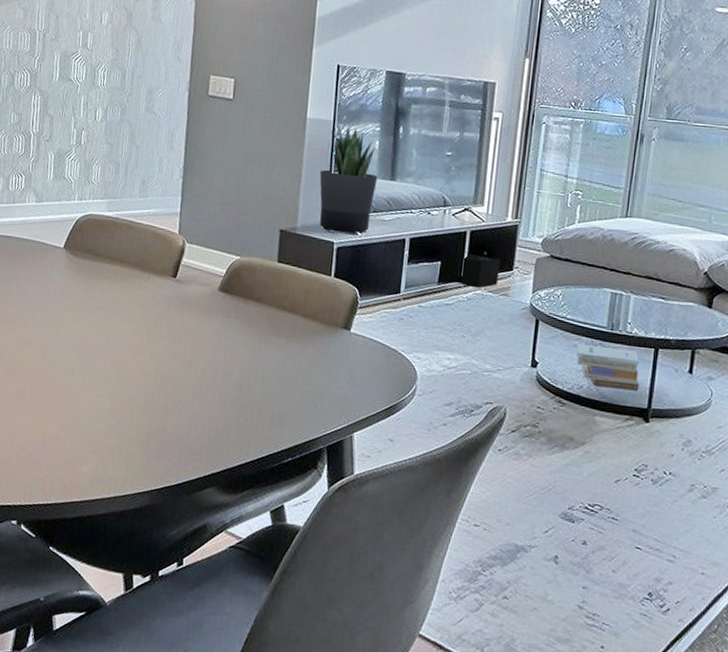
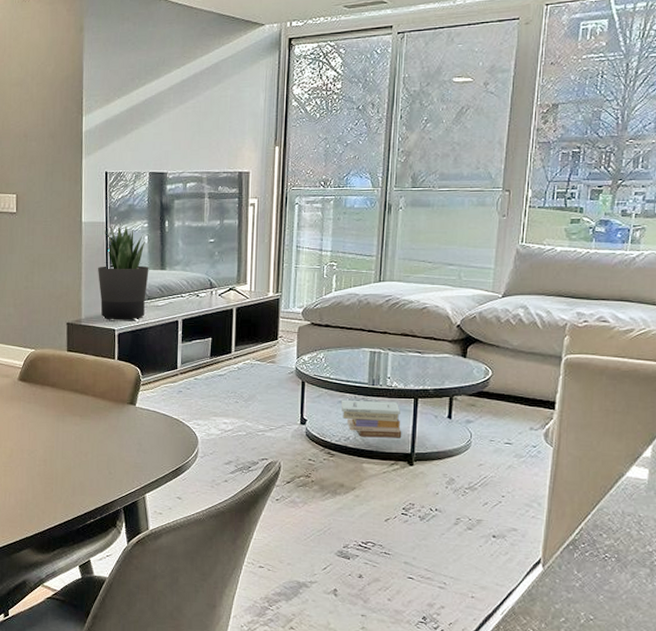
decorative box: present [442,252,500,288] -> none [214,326,265,357]

